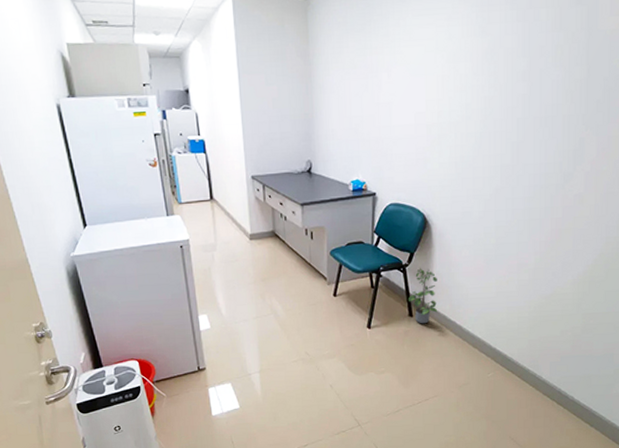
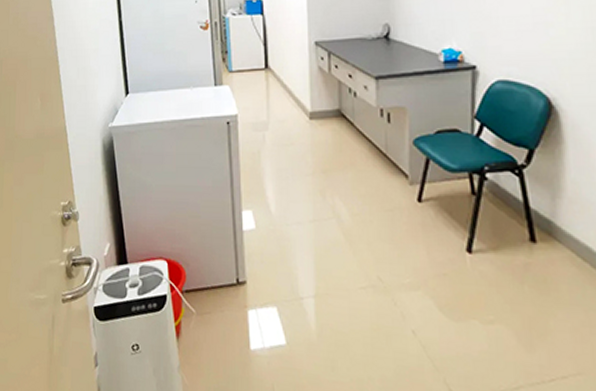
potted plant: present [407,268,438,324] -> none [527,172,576,256]

